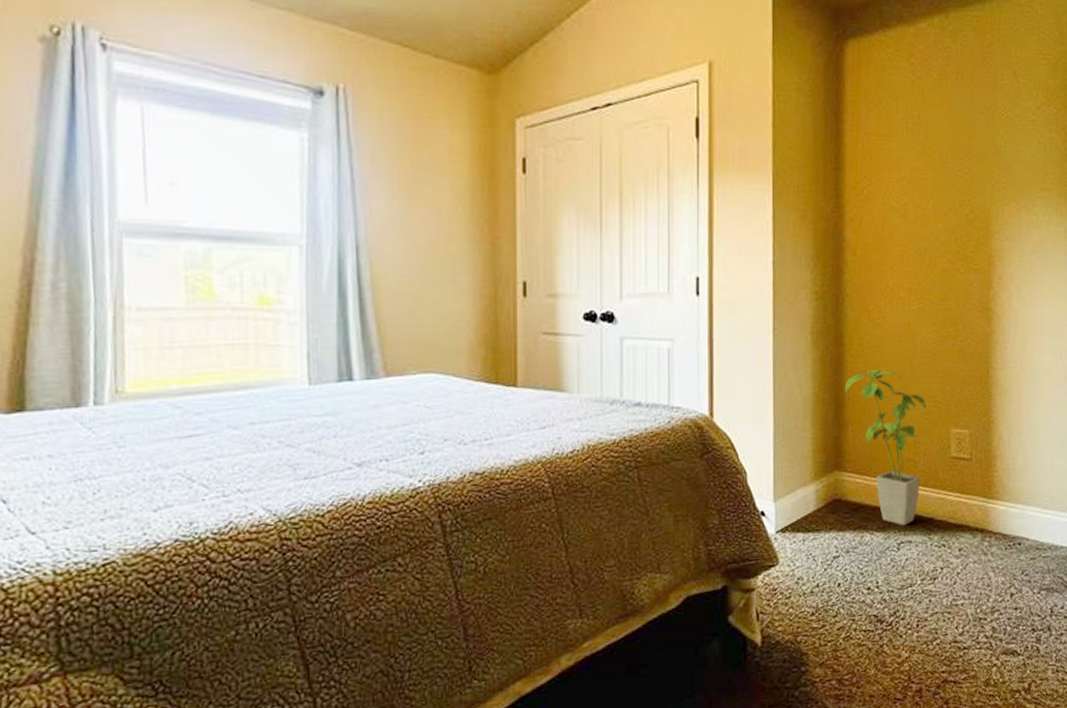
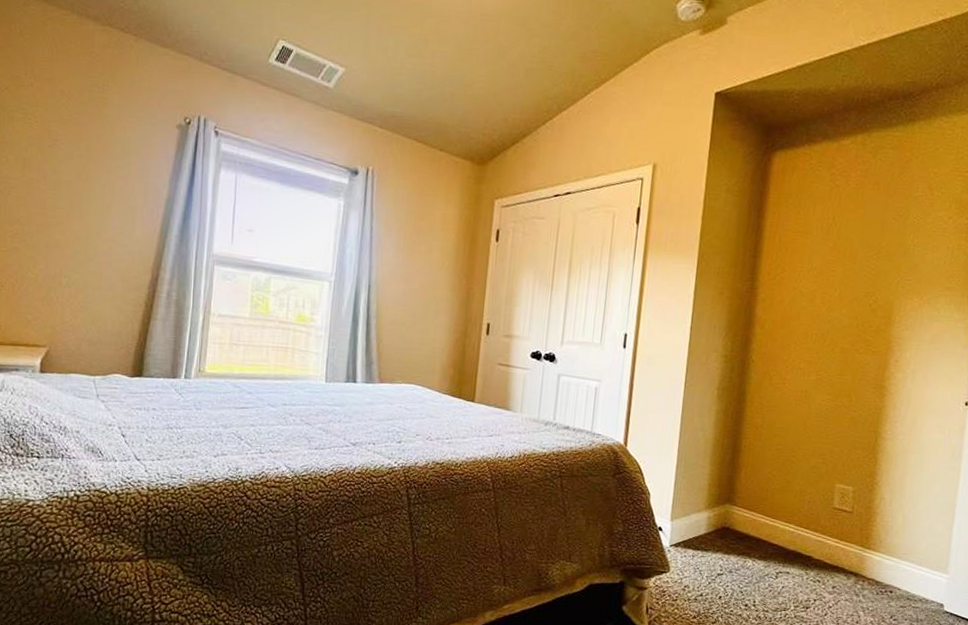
house plant: present [845,369,926,526] -> none [742,424,815,559]

